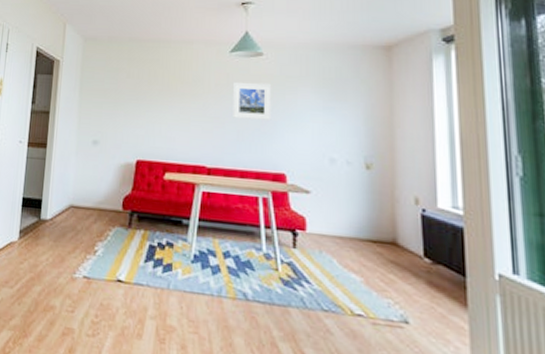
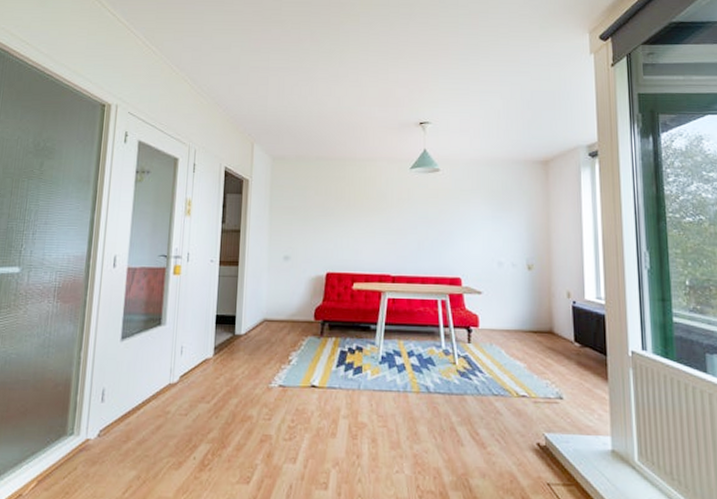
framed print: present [233,82,272,120] -> none [414,196,448,230]

